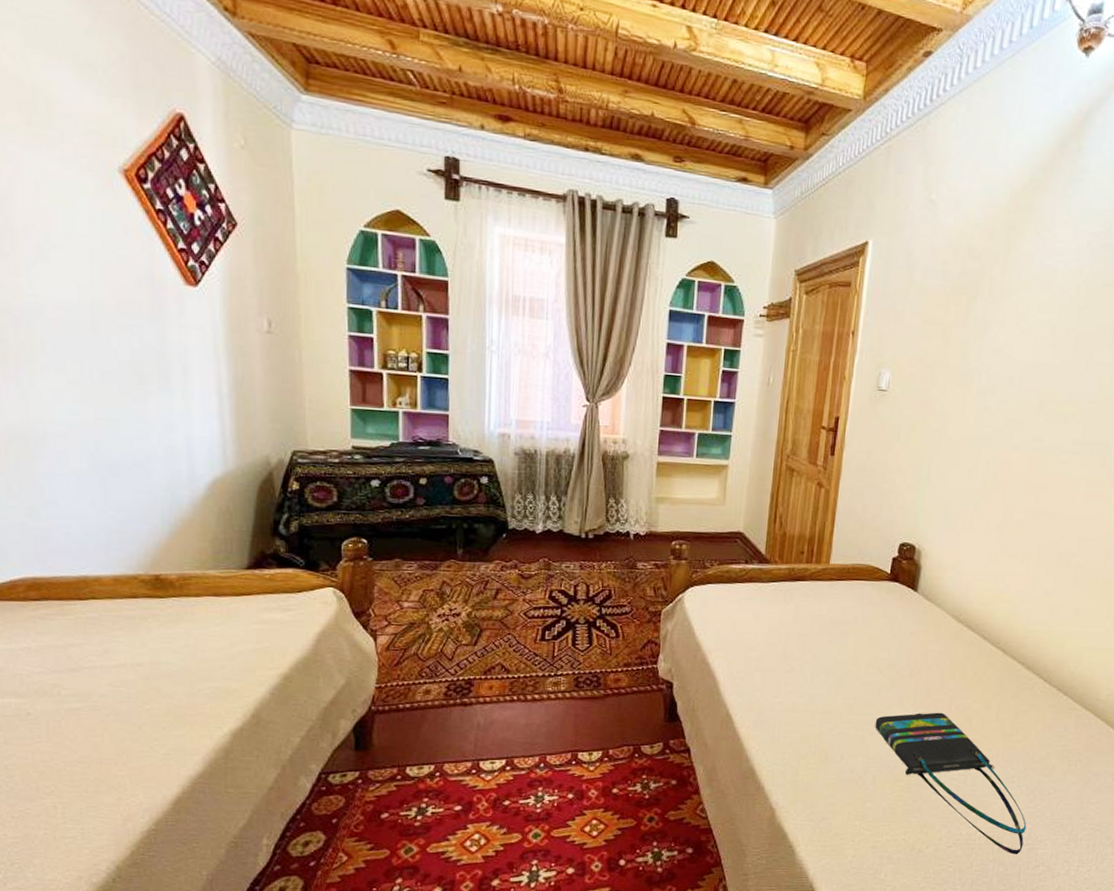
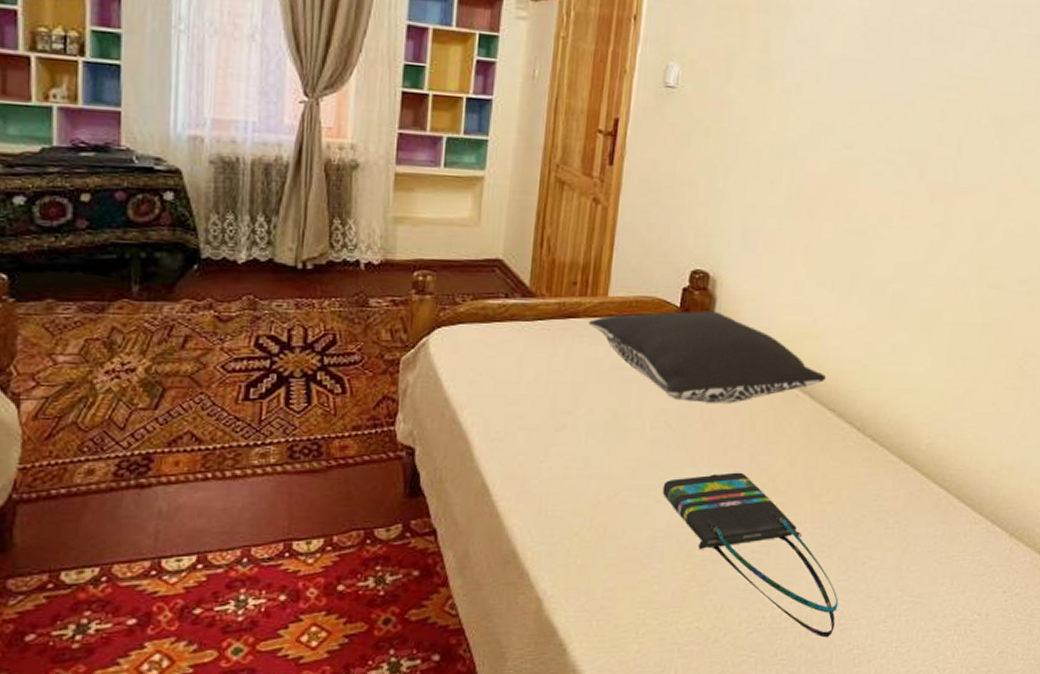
pillow: none [813,577,1017,655] -> present [588,311,827,403]

